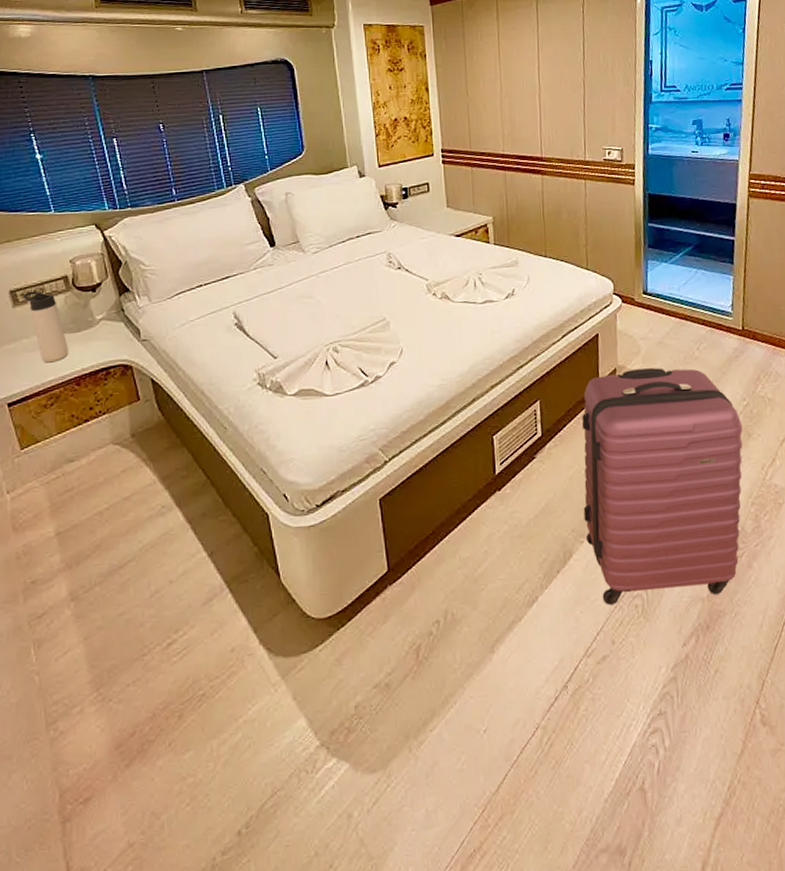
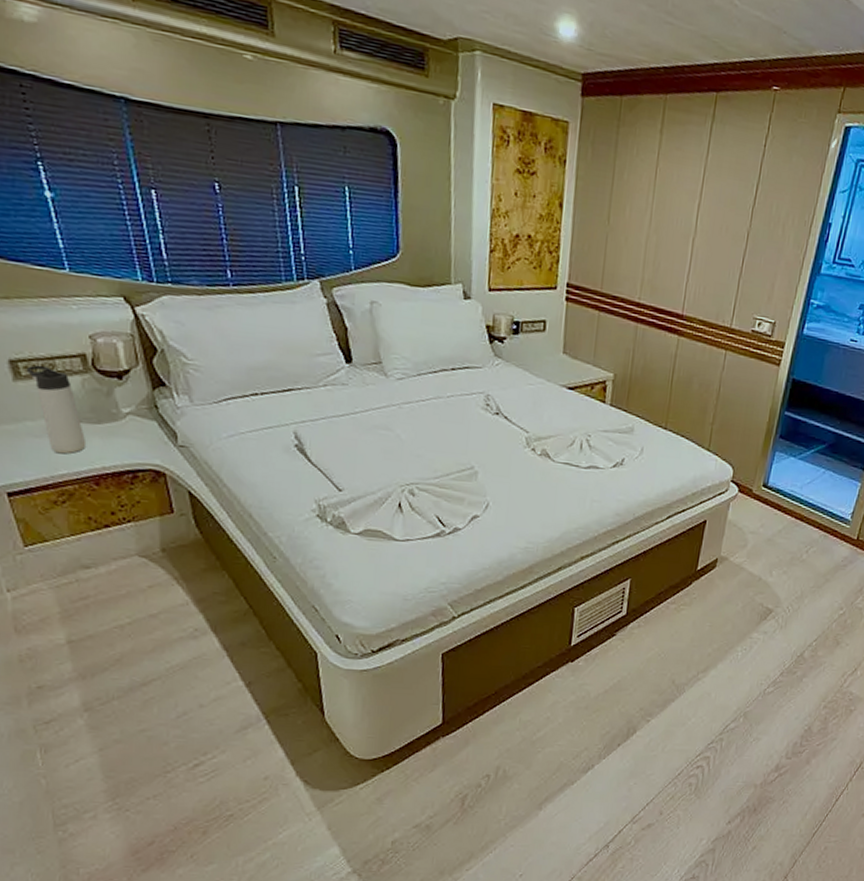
suitcase: present [581,368,743,605] -> none [652,562,834,783]

